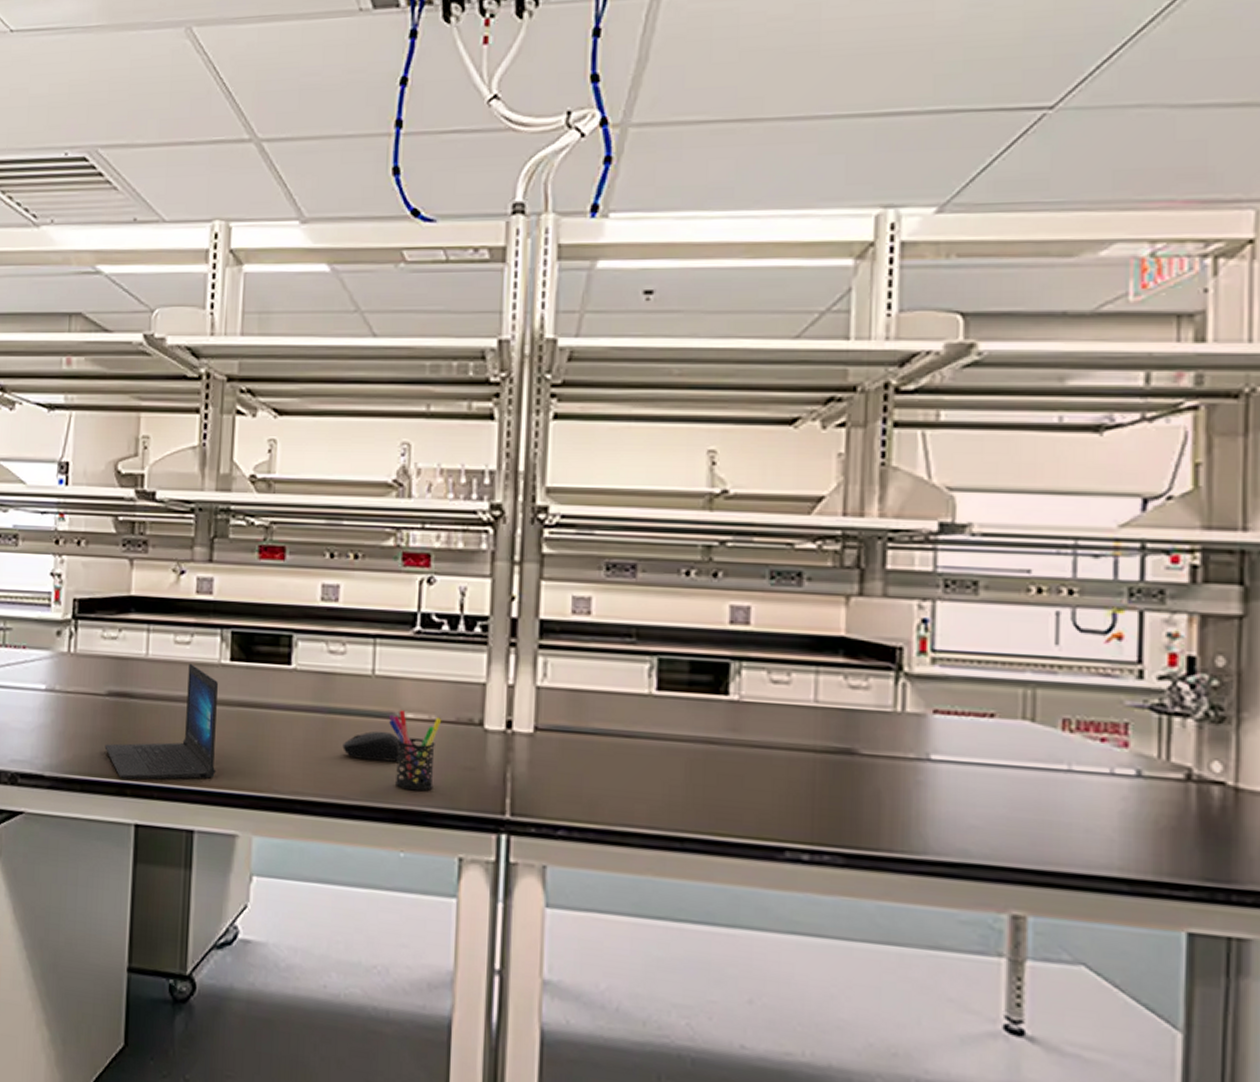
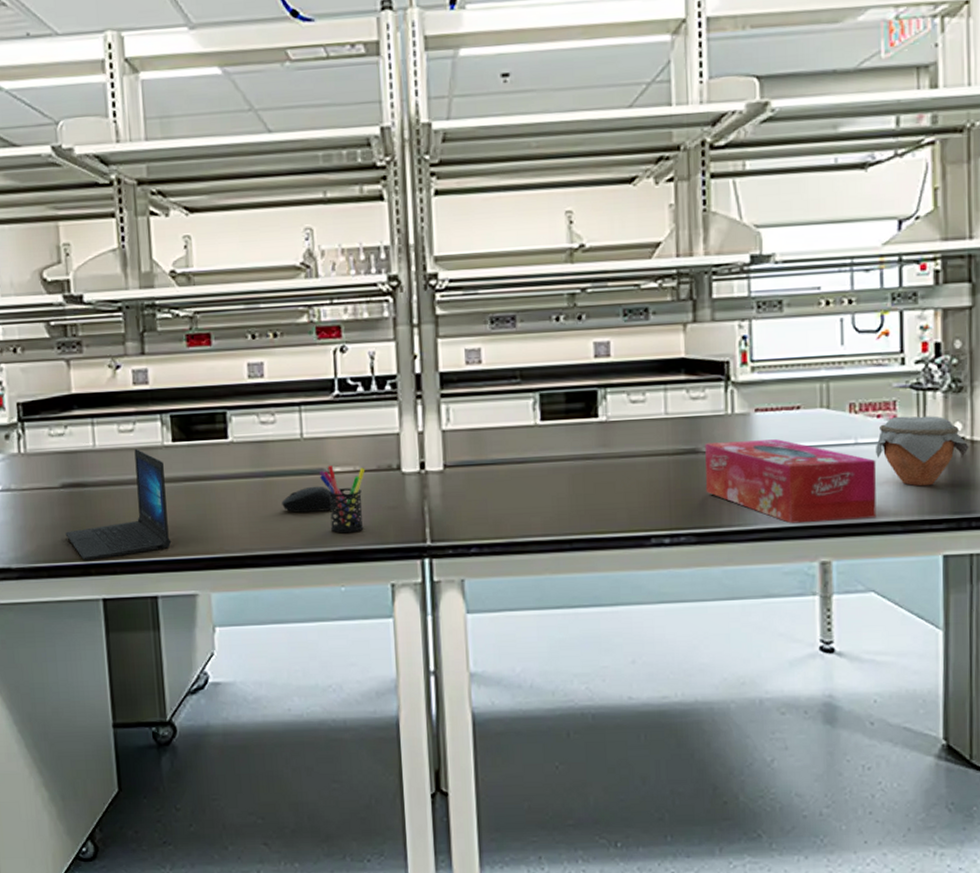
tissue box: none [861,744,1097,870] -> present [705,439,877,524]
jar: none [1095,743,1232,839] -> present [875,416,969,487]

